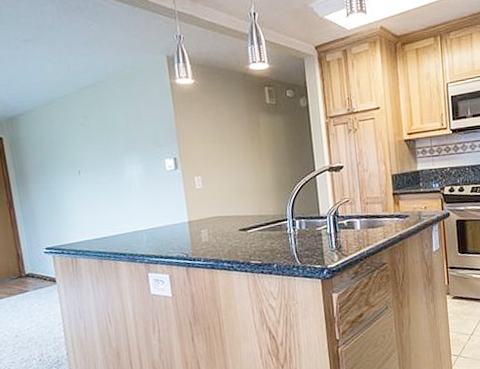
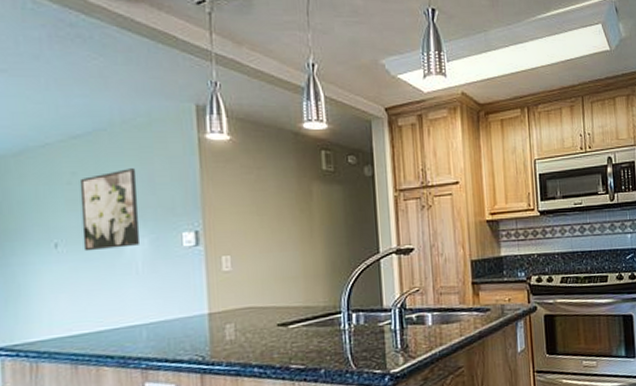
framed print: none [90,111,136,176] -> present [79,168,141,252]

